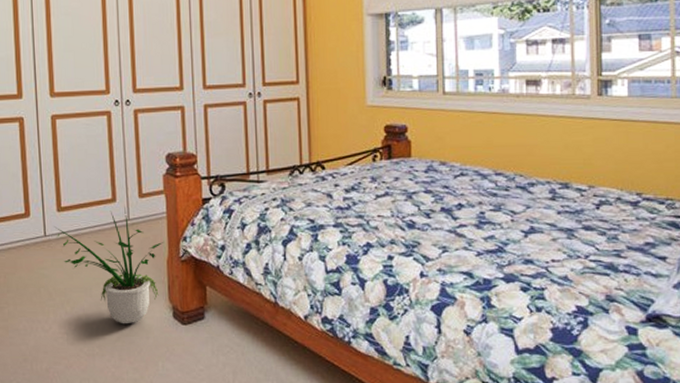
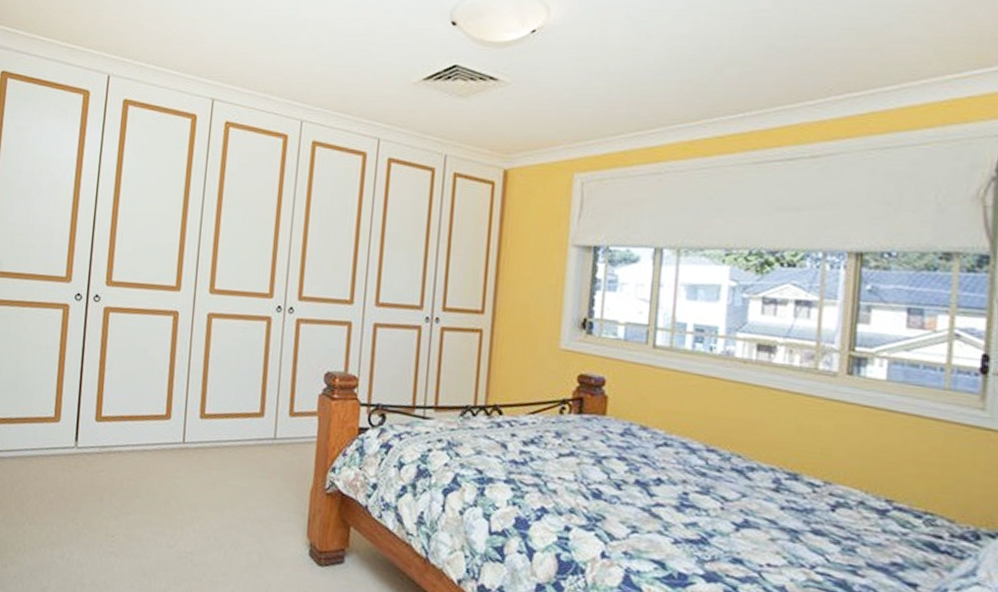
potted plant: present [54,205,164,324] -> none [194,422,310,555]

